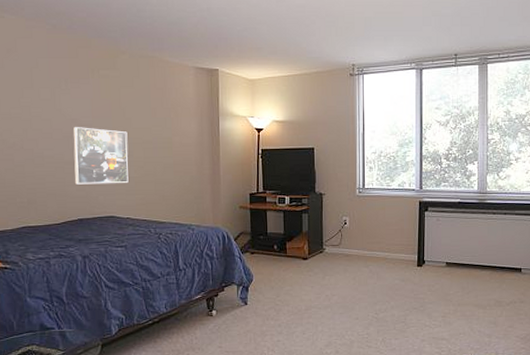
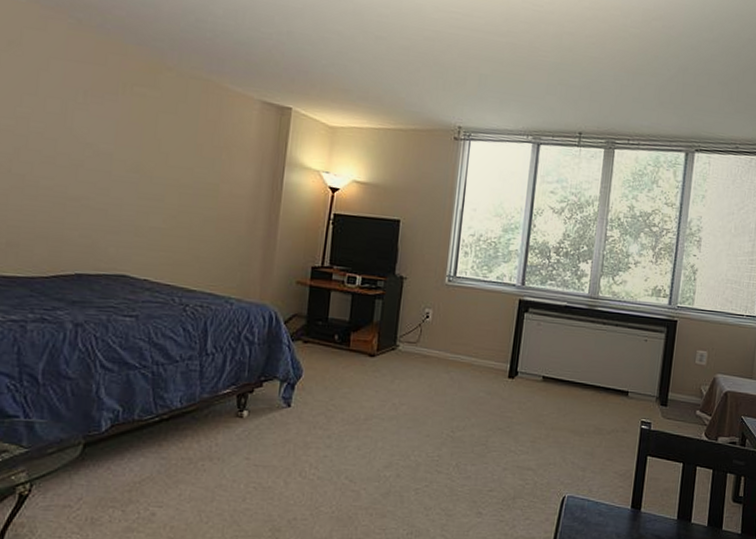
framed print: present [73,127,129,185] -> none [77,154,161,235]

